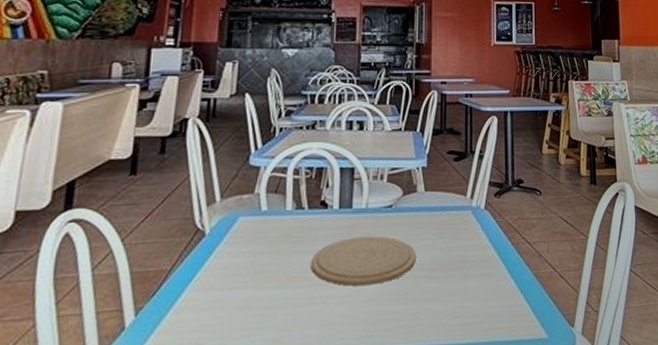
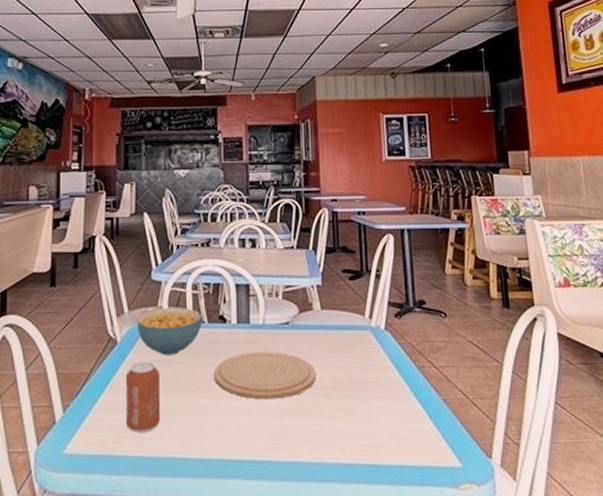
can: none [208,253,251,332] -> present [125,362,160,432]
cereal bowl: none [229,194,302,246] -> present [136,308,202,356]

